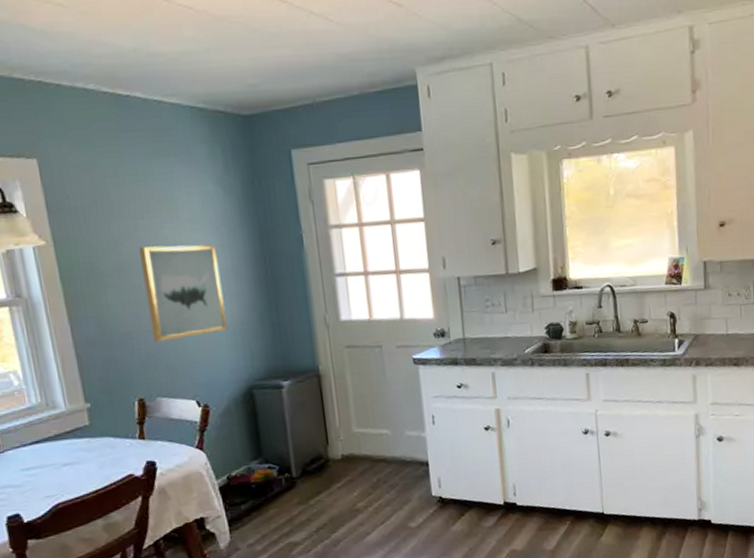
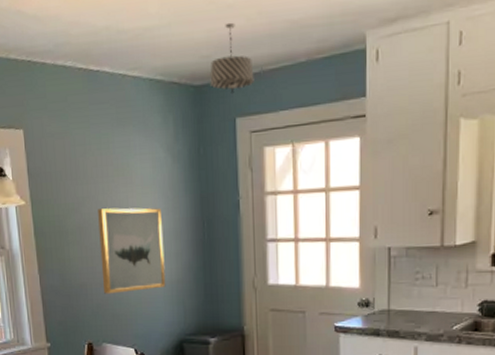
pendant light: none [258,52,308,126] -> present [210,22,254,95]

